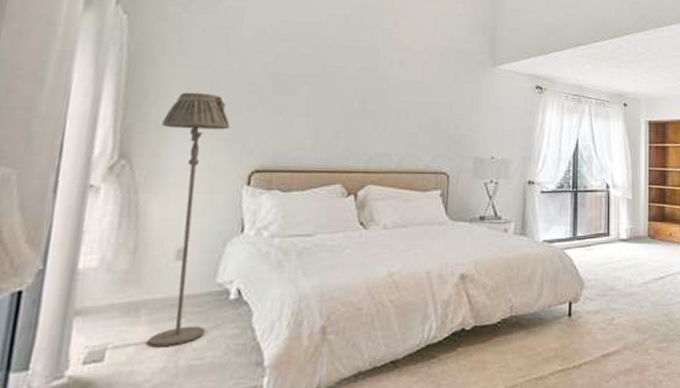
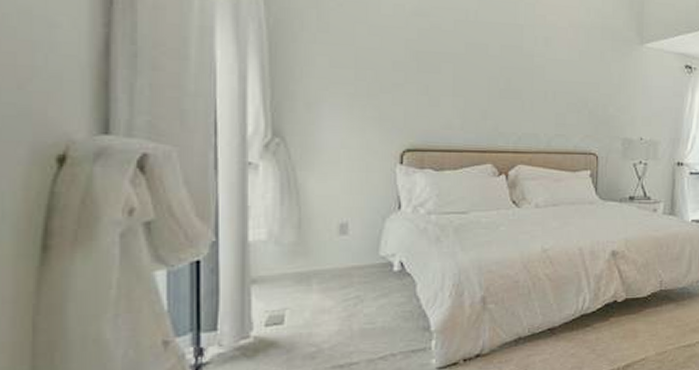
floor lamp: present [148,92,230,348] -> none [311,70,378,313]

